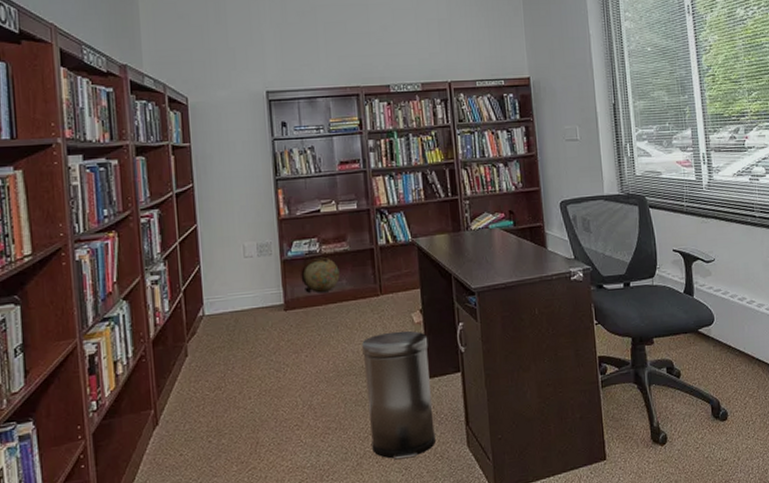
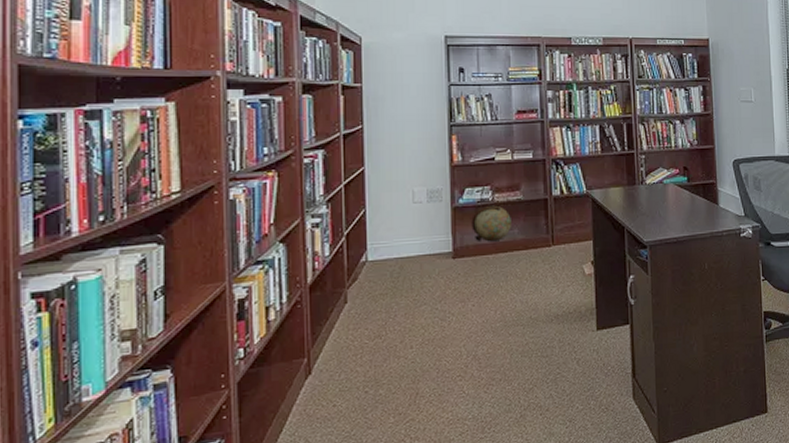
pedal bin: present [362,330,435,460] -> none [531,282,601,412]

